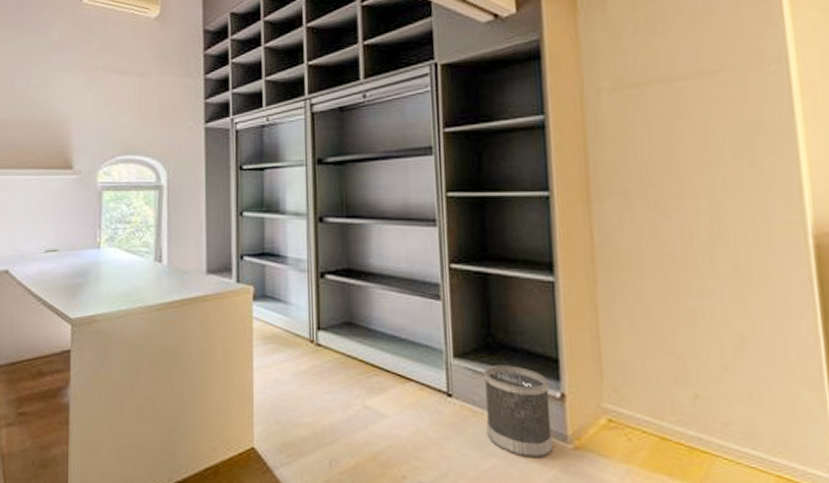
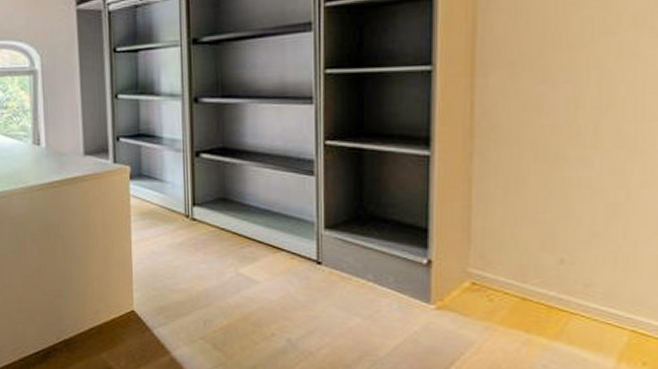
wastebasket: present [483,364,553,459] -> none [353,235,416,318]

